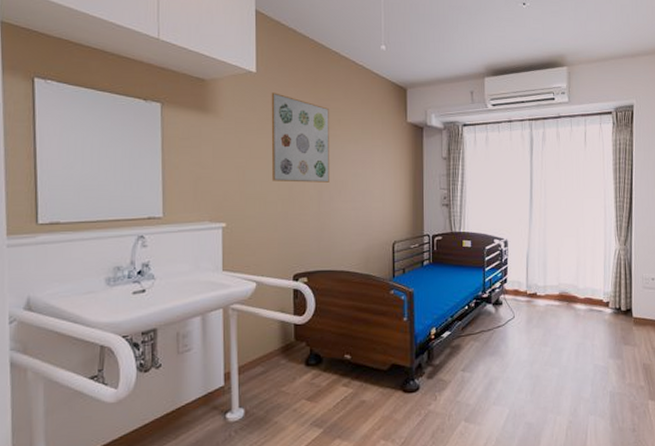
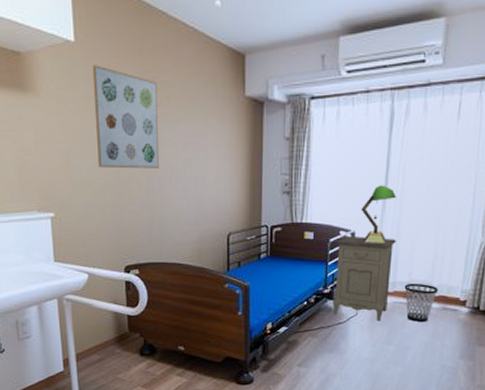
nightstand: none [492,243,544,323] -> present [333,235,396,321]
table lamp: none [511,199,540,252] -> present [361,185,396,245]
wastebasket: none [554,286,584,323] -> present [404,283,439,322]

